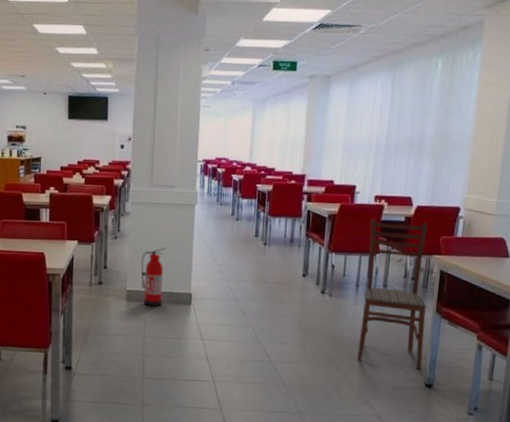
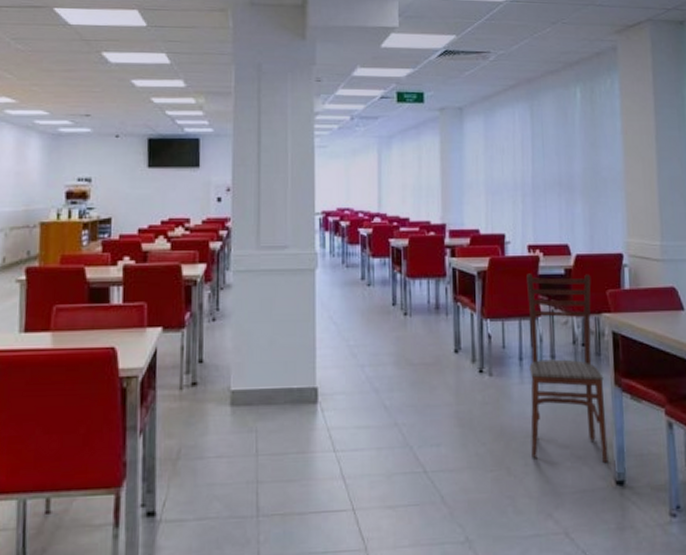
fire extinguisher: present [141,247,166,307] -> none [249,328,281,411]

